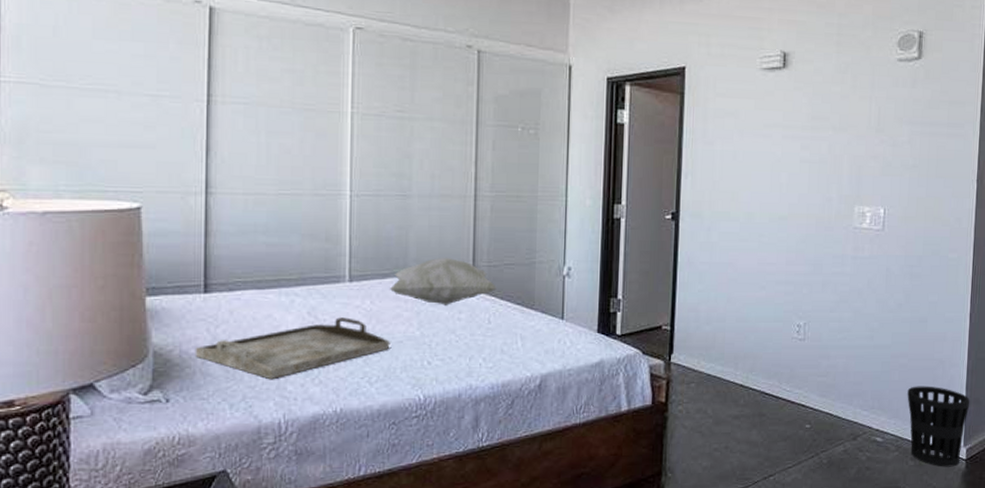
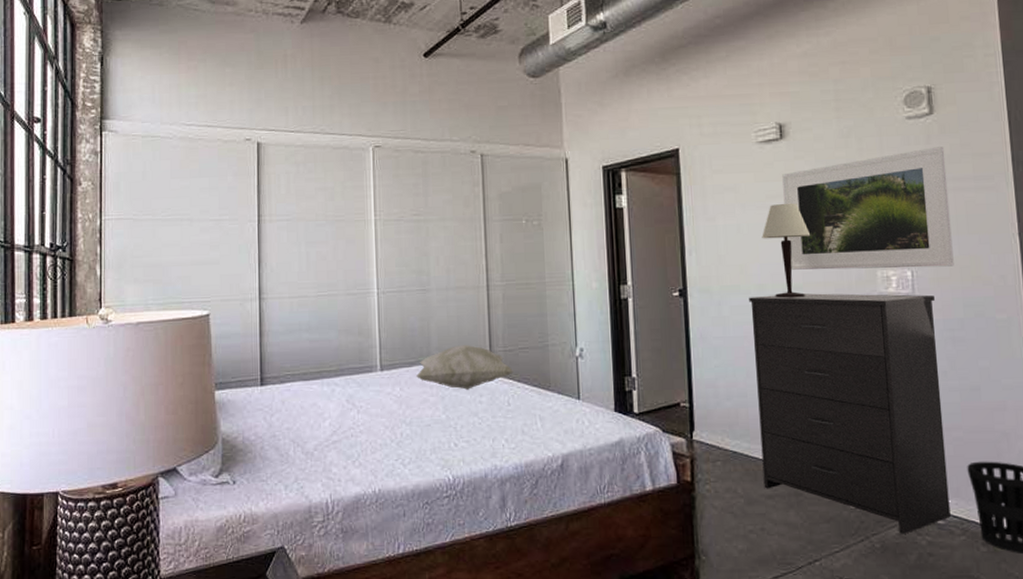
serving tray: present [195,317,390,380] -> none [255,404,420,463]
dresser: none [732,223,900,451] -> present [749,293,951,534]
table lamp: none [755,133,801,228] -> present [762,202,811,298]
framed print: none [778,91,927,207] -> present [782,147,954,270]

